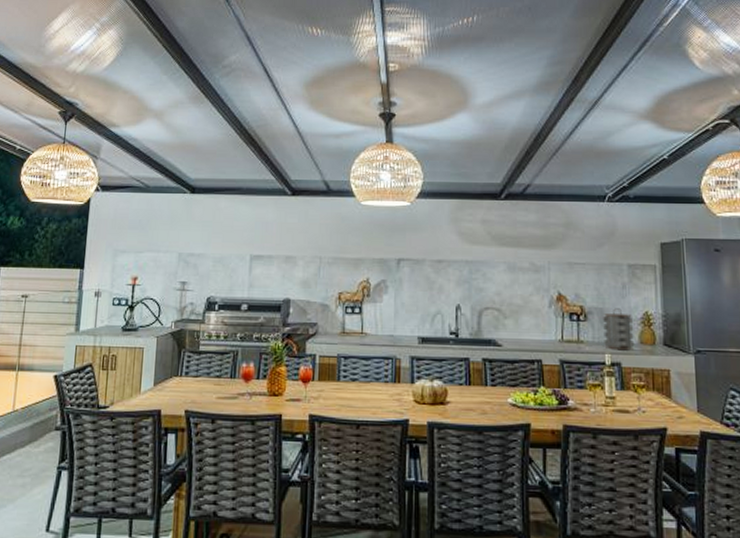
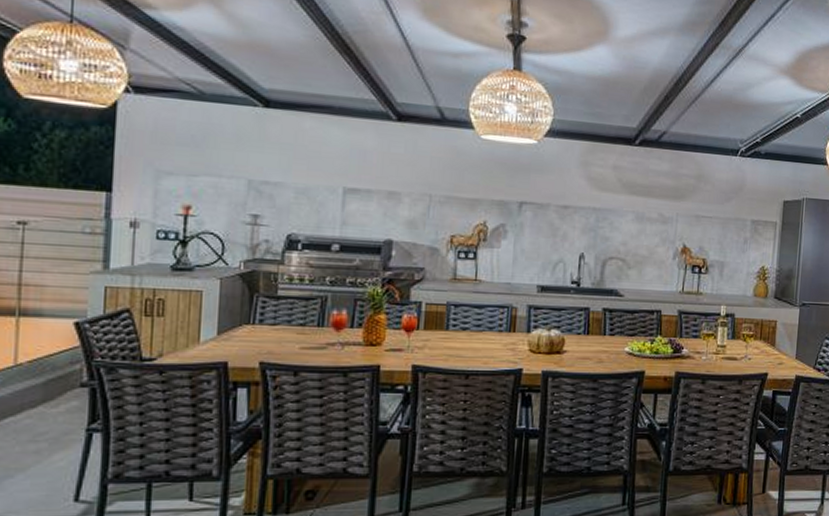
spice rack: present [603,308,635,351] -> none [721,262,751,303]

